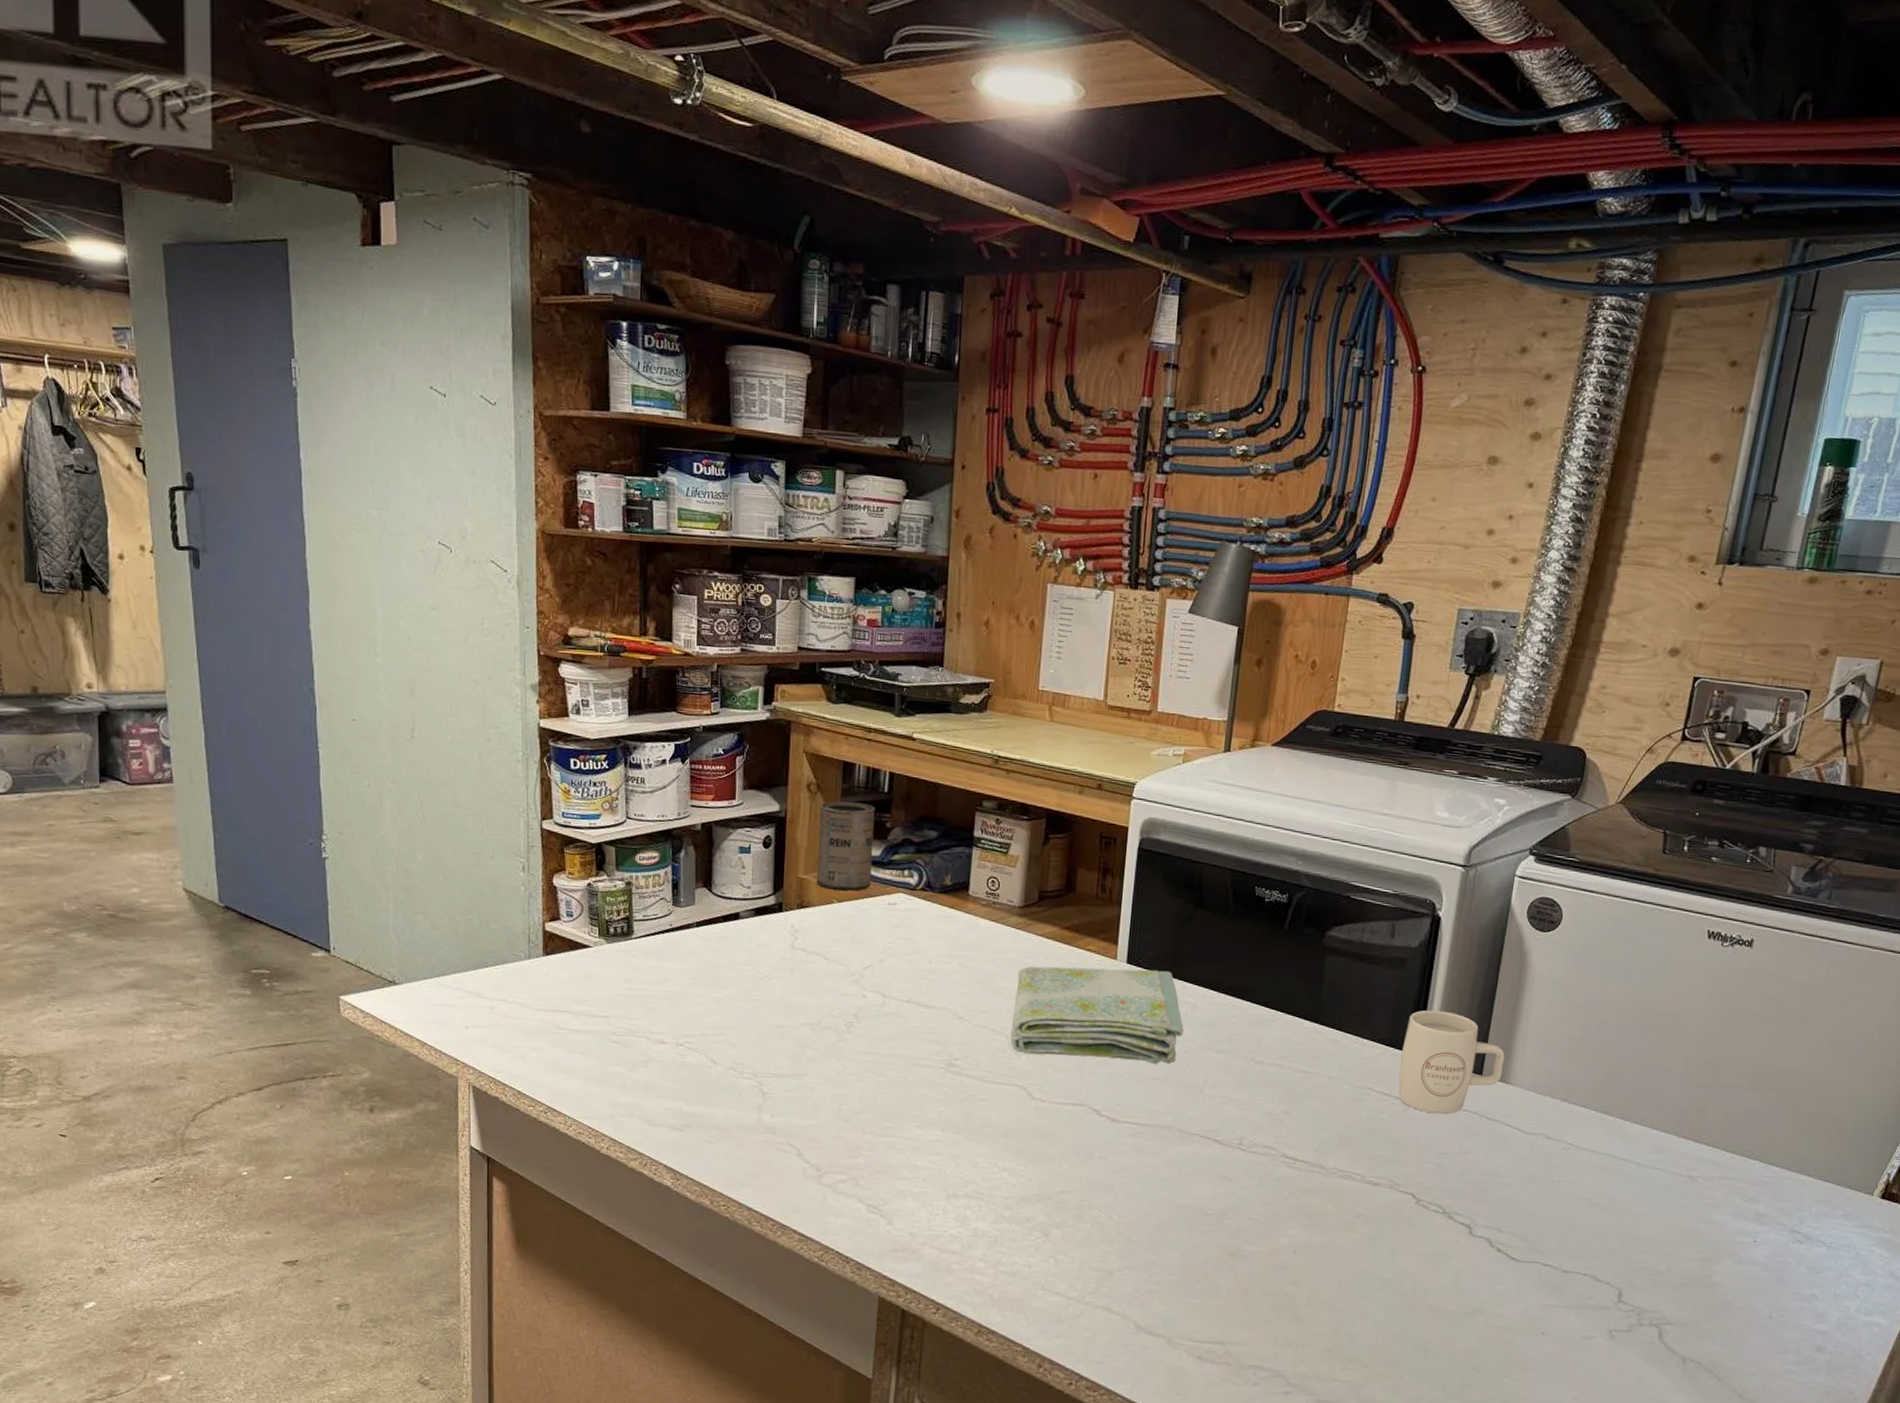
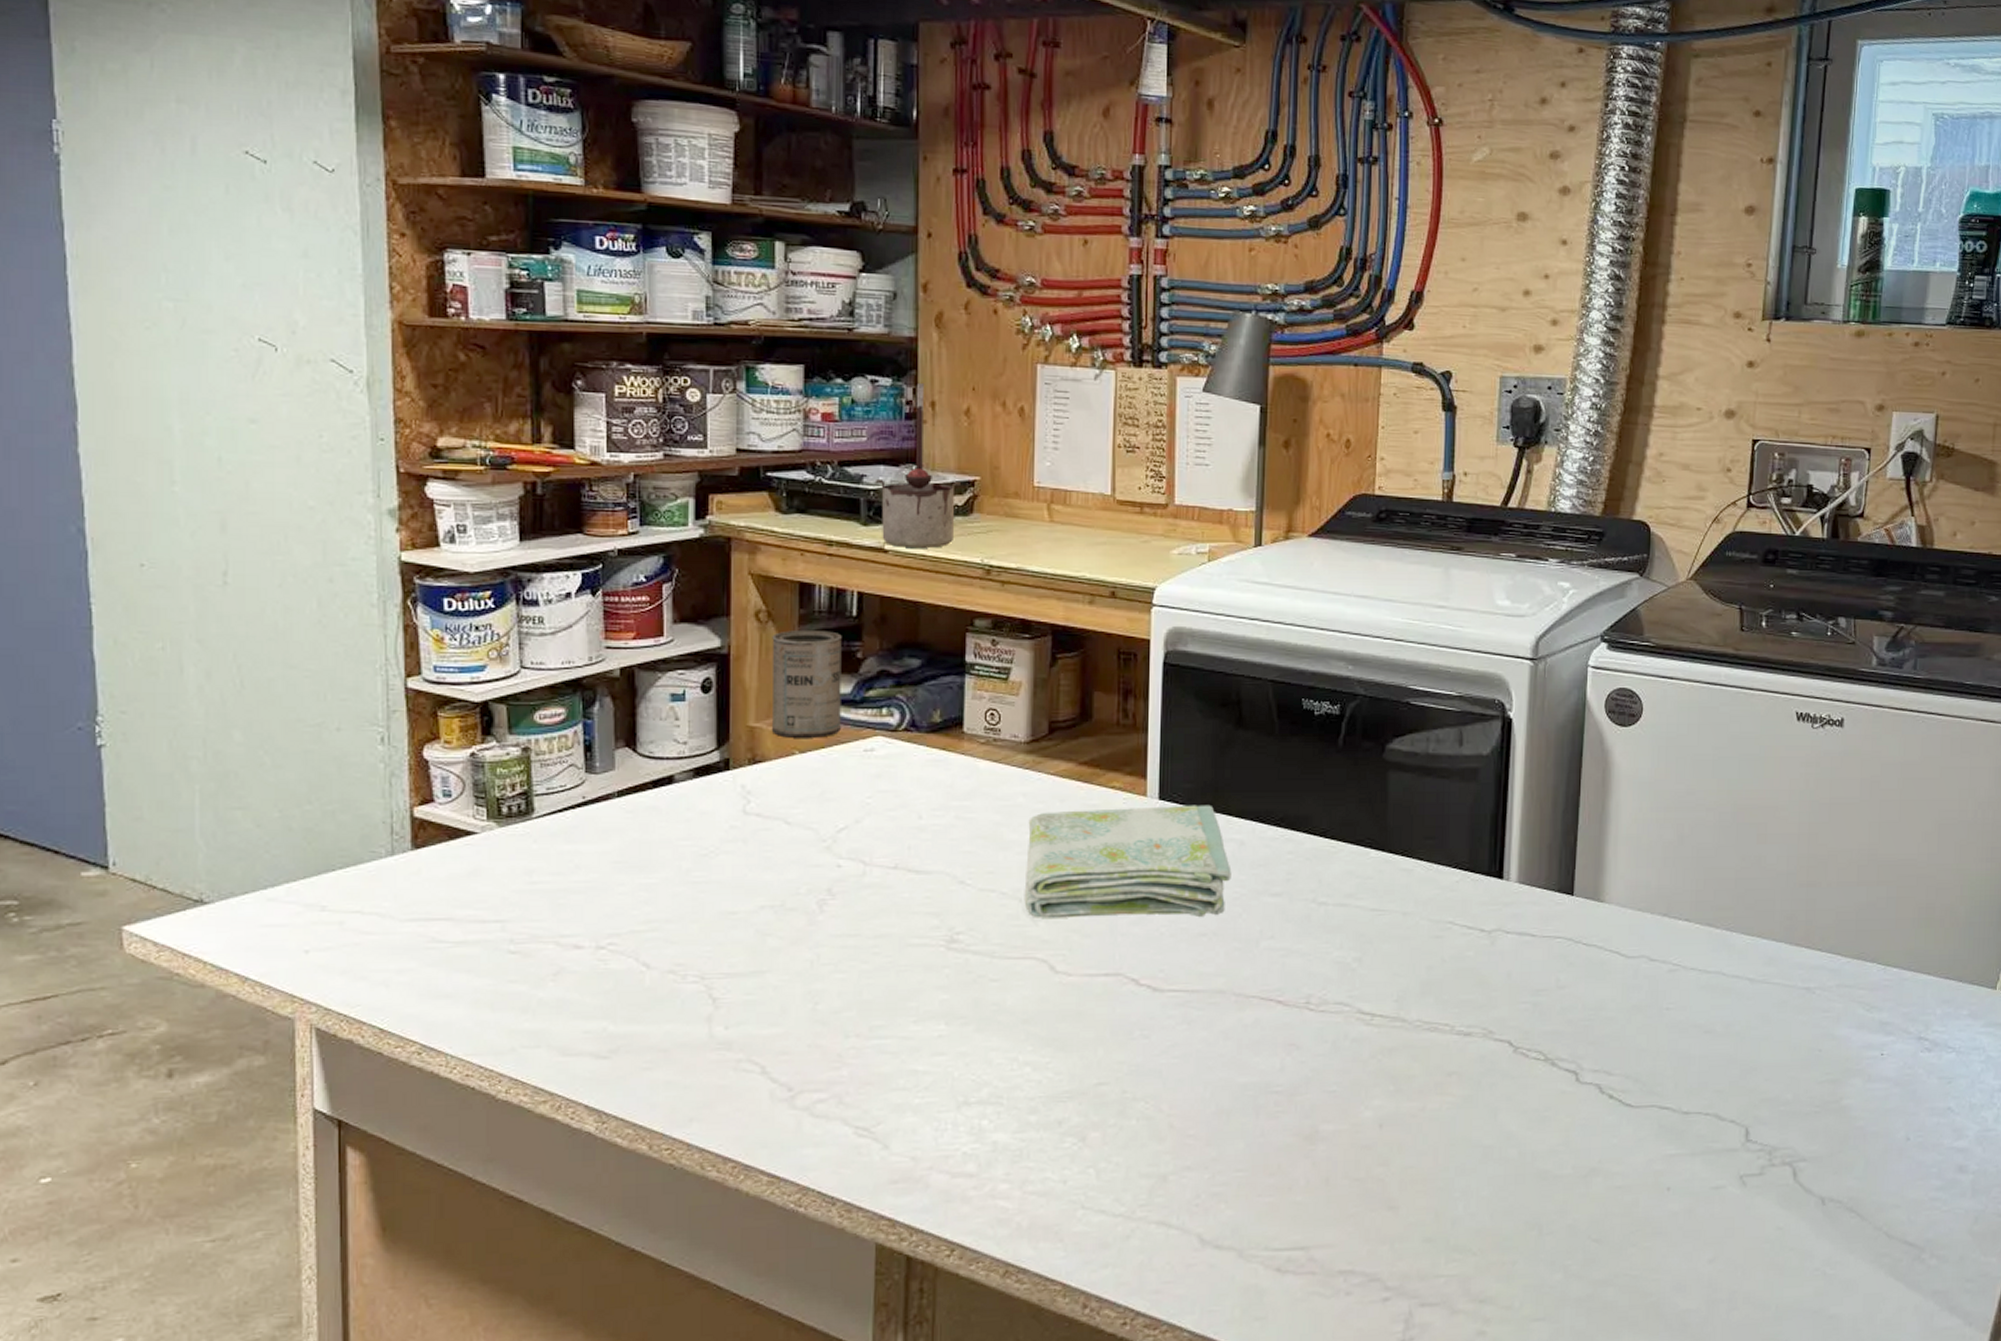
paint can: none [907,597,978,739] -> present [874,383,960,548]
mug: present [1398,1010,1506,1115] -> none [1482,825,1597,945]

